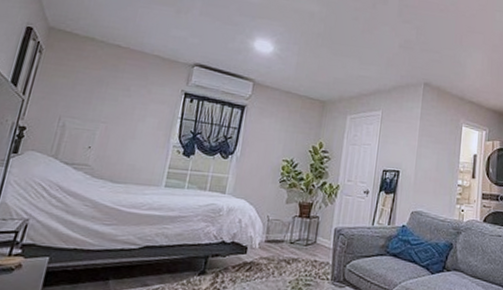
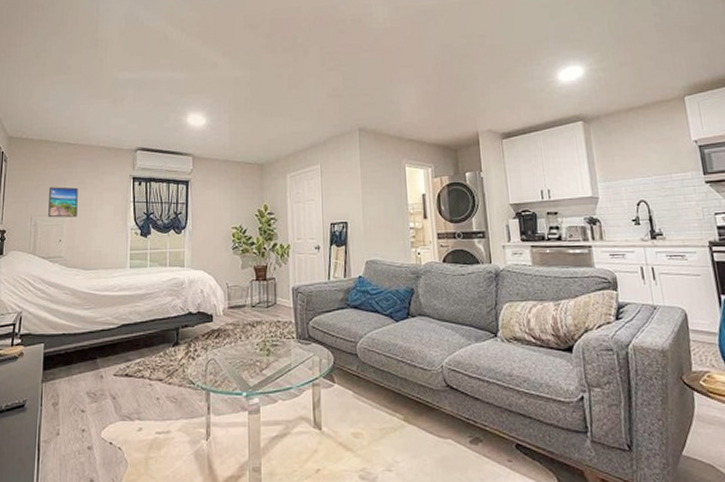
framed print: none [80,88,121,125] -> present [48,187,78,218]

